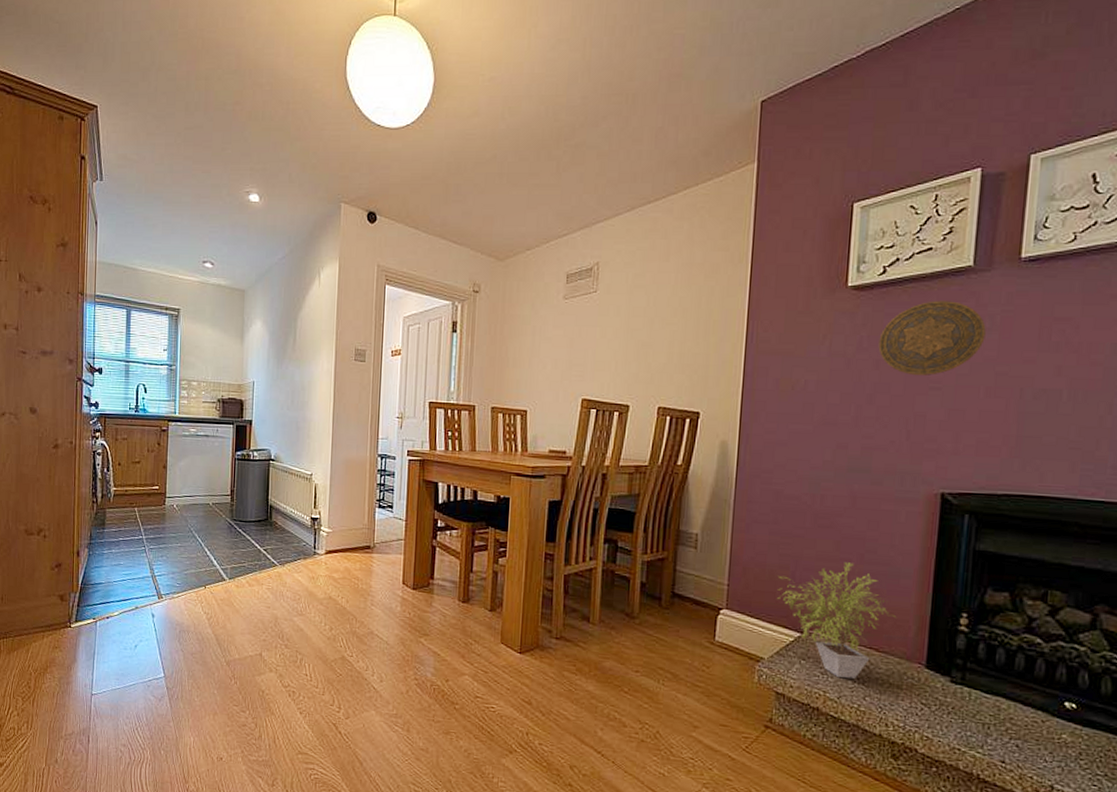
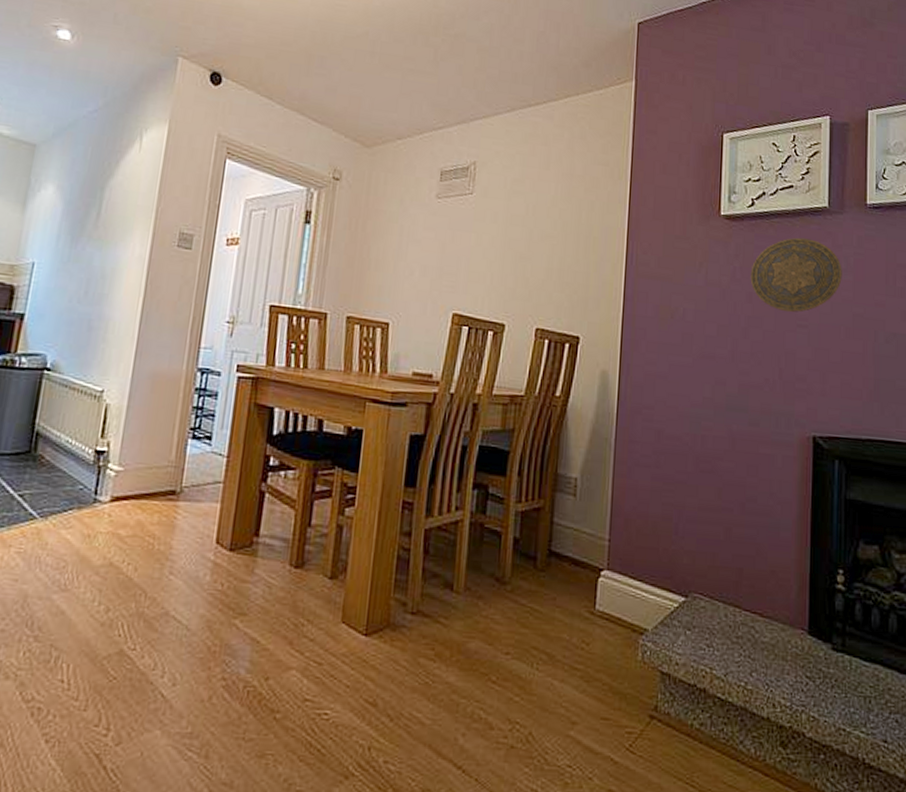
potted plant: present [777,562,896,679] -> none [661,512,777,651]

